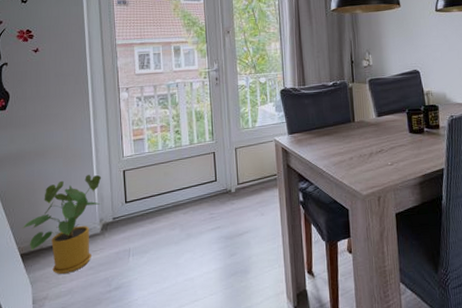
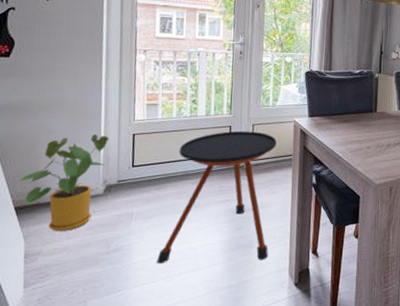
side table: none [157,155,264,299] -> present [156,131,277,264]

